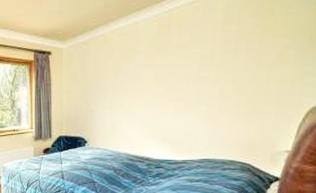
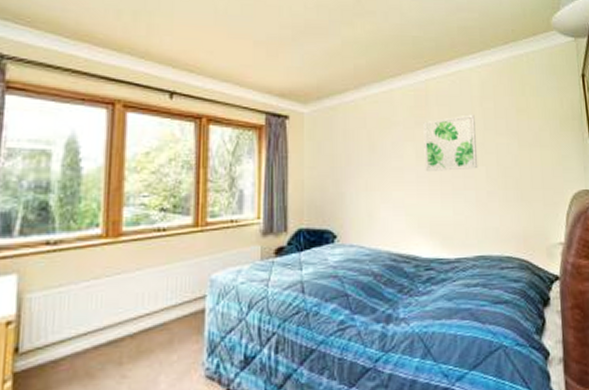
wall art: none [162,38,215,91] -> present [423,114,478,171]

